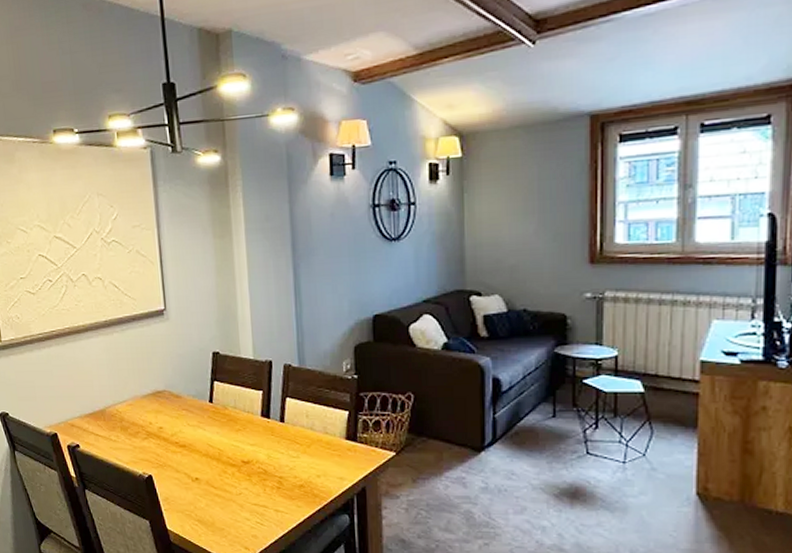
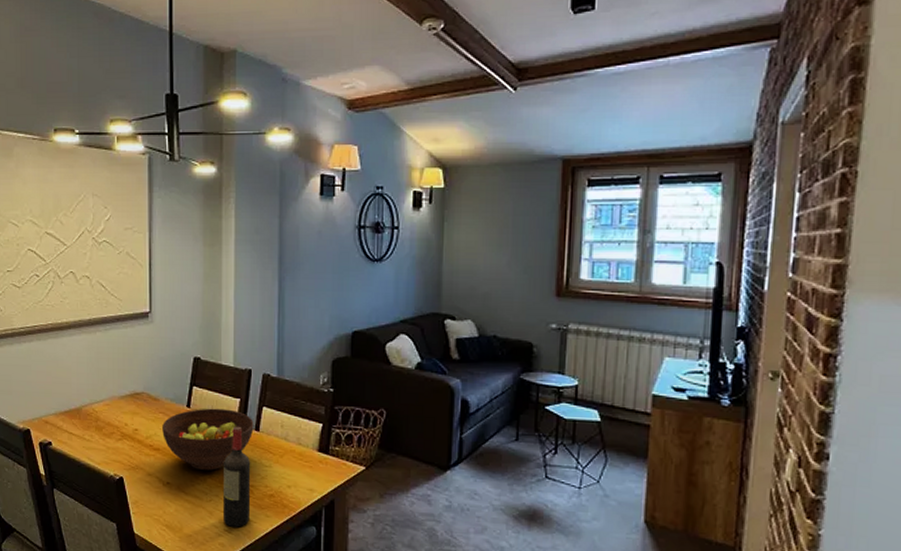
fruit bowl: none [186,402,279,464] -> present [162,408,254,470]
wine bottle: none [251,418,281,519] -> present [224,426,251,527]

